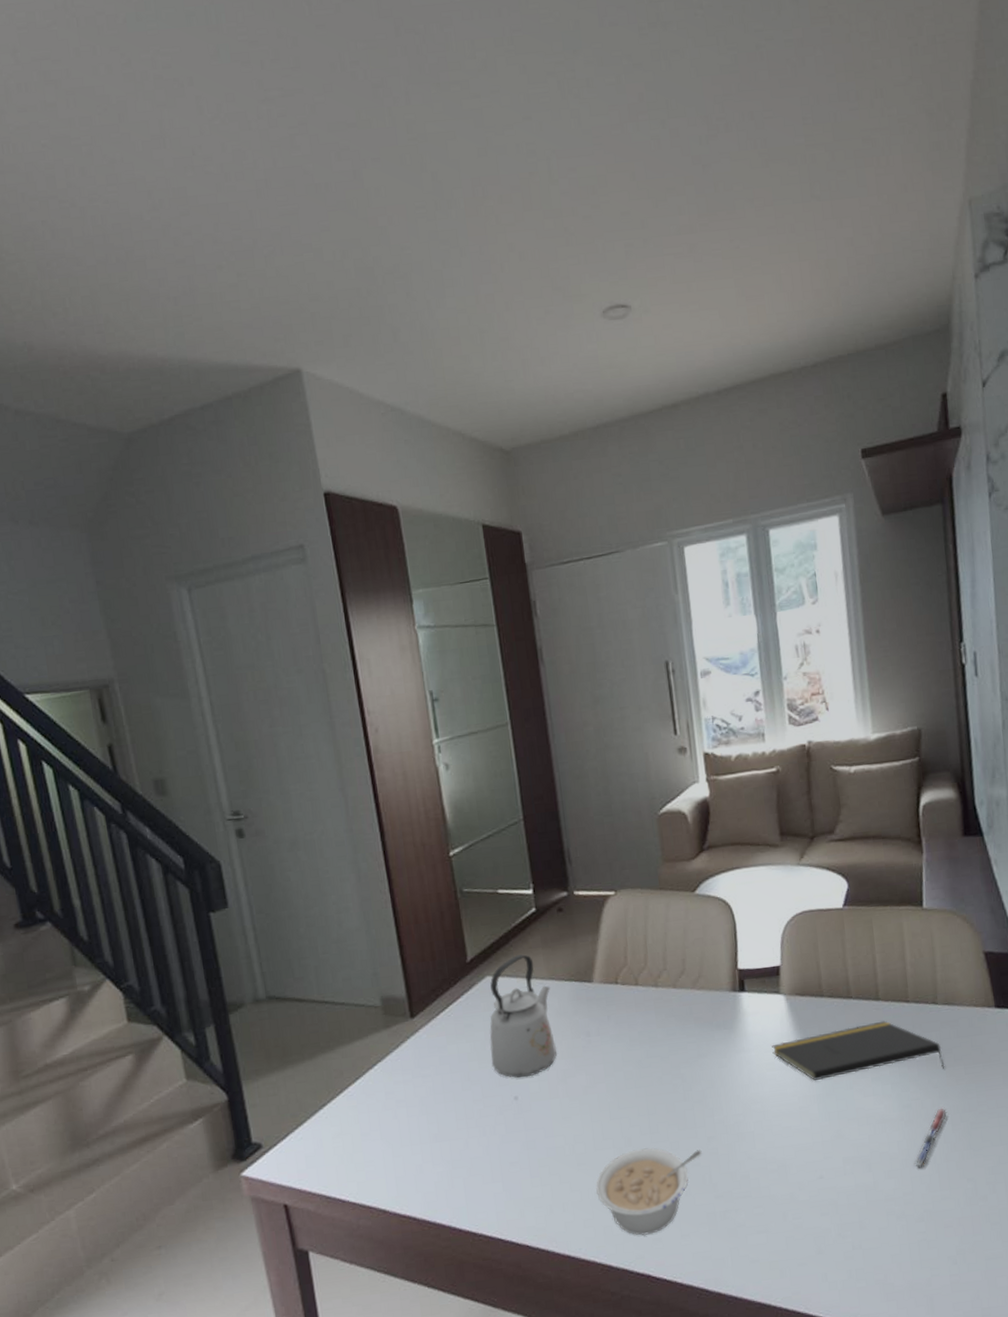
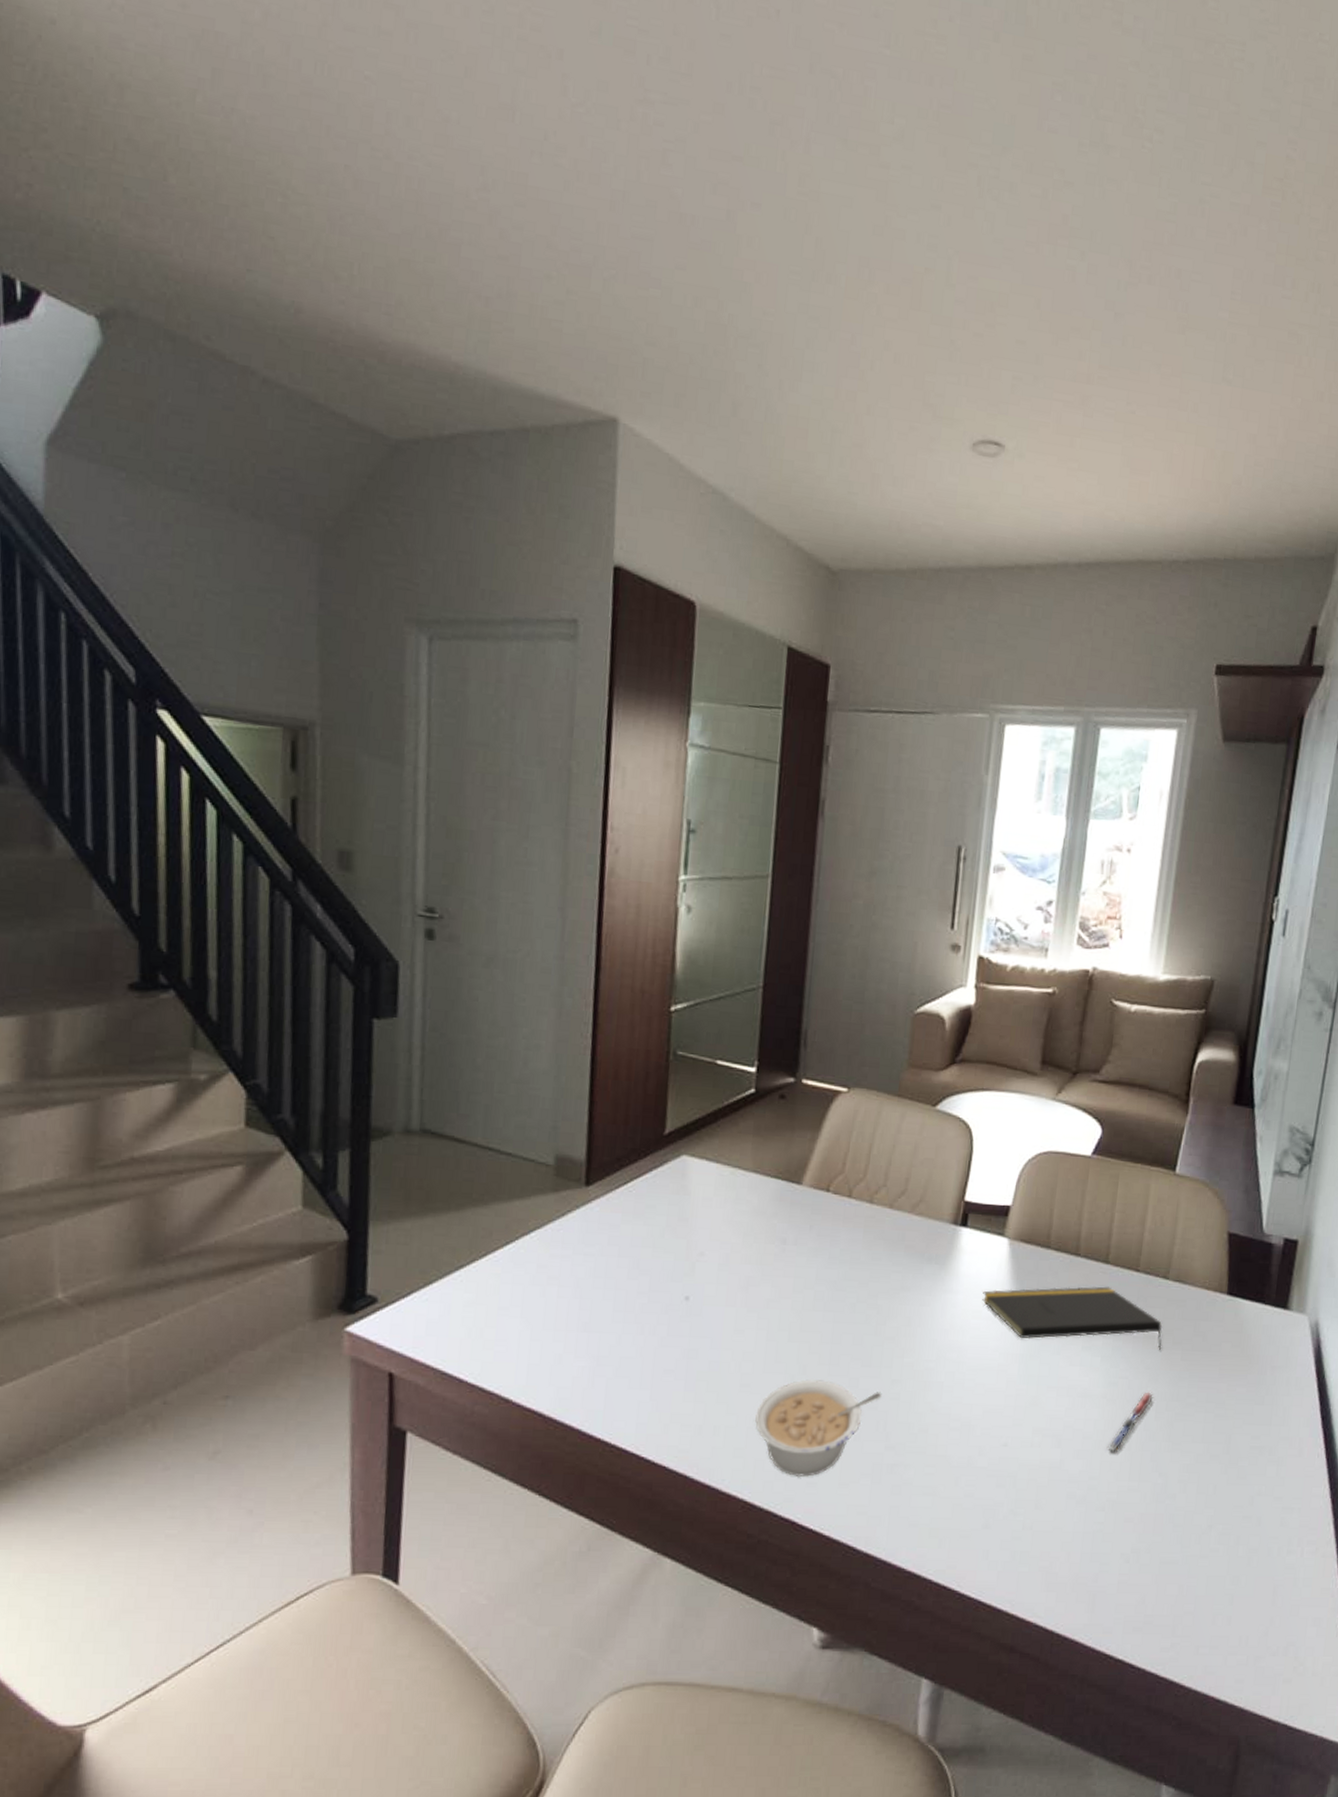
kettle: present [490,954,558,1078] -> none [667,1138,754,1277]

